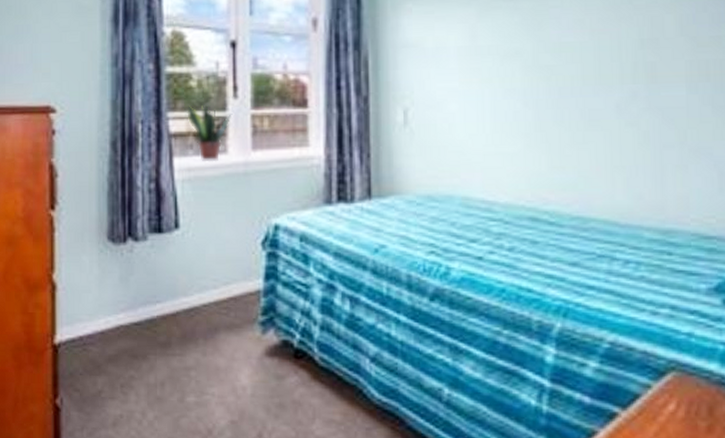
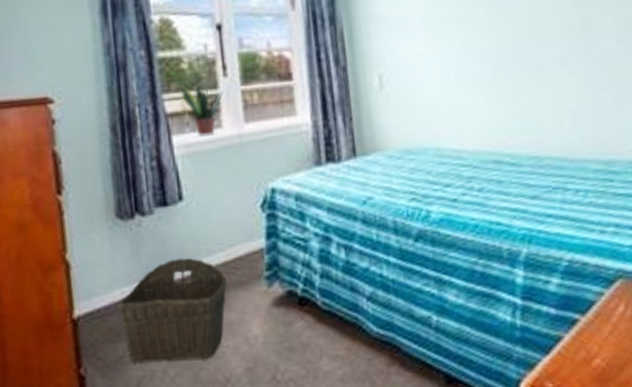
wicker basket: none [101,291,218,405] -> present [117,257,227,363]

